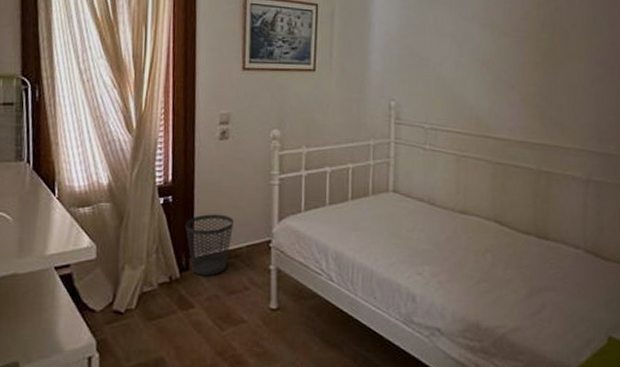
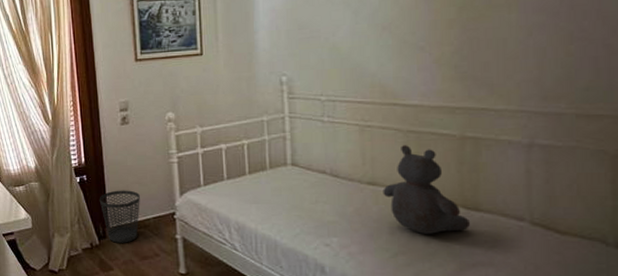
teddy bear: none [472,176,540,262] -> present [383,145,470,234]

